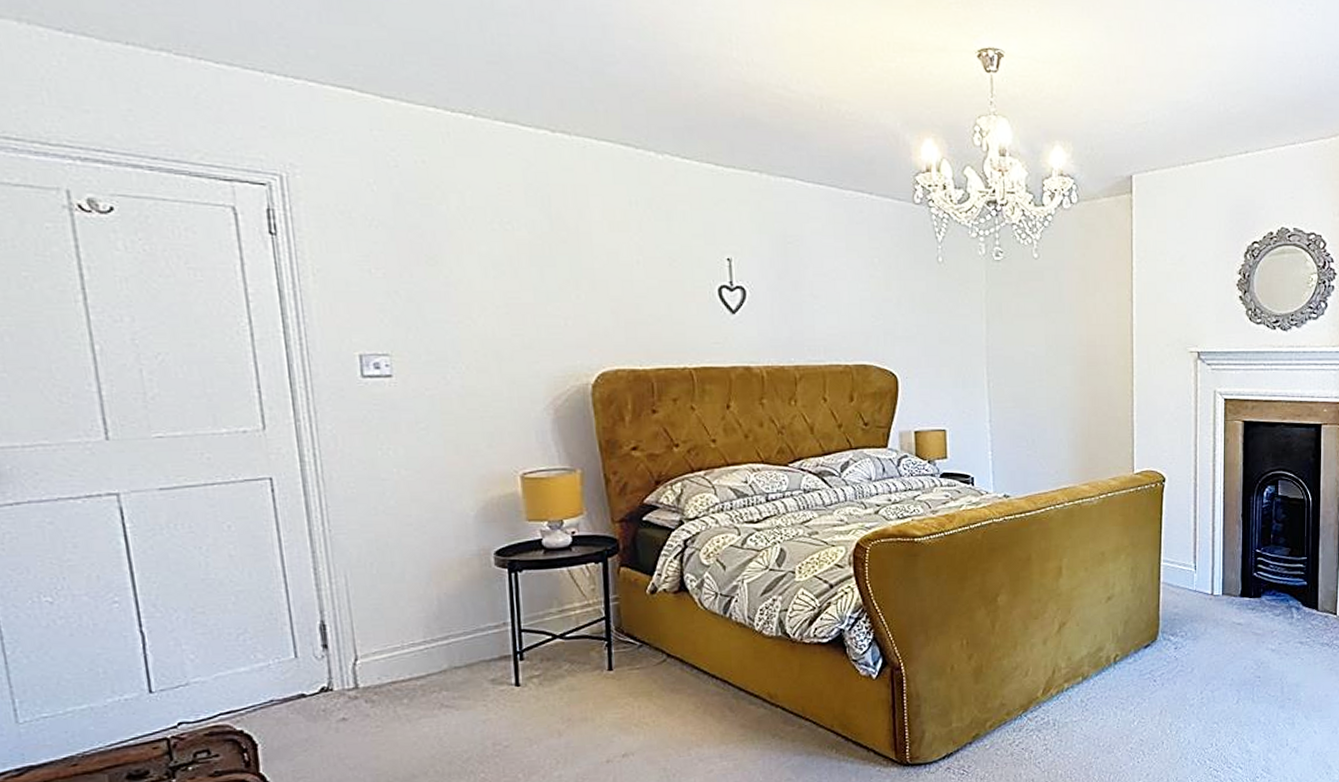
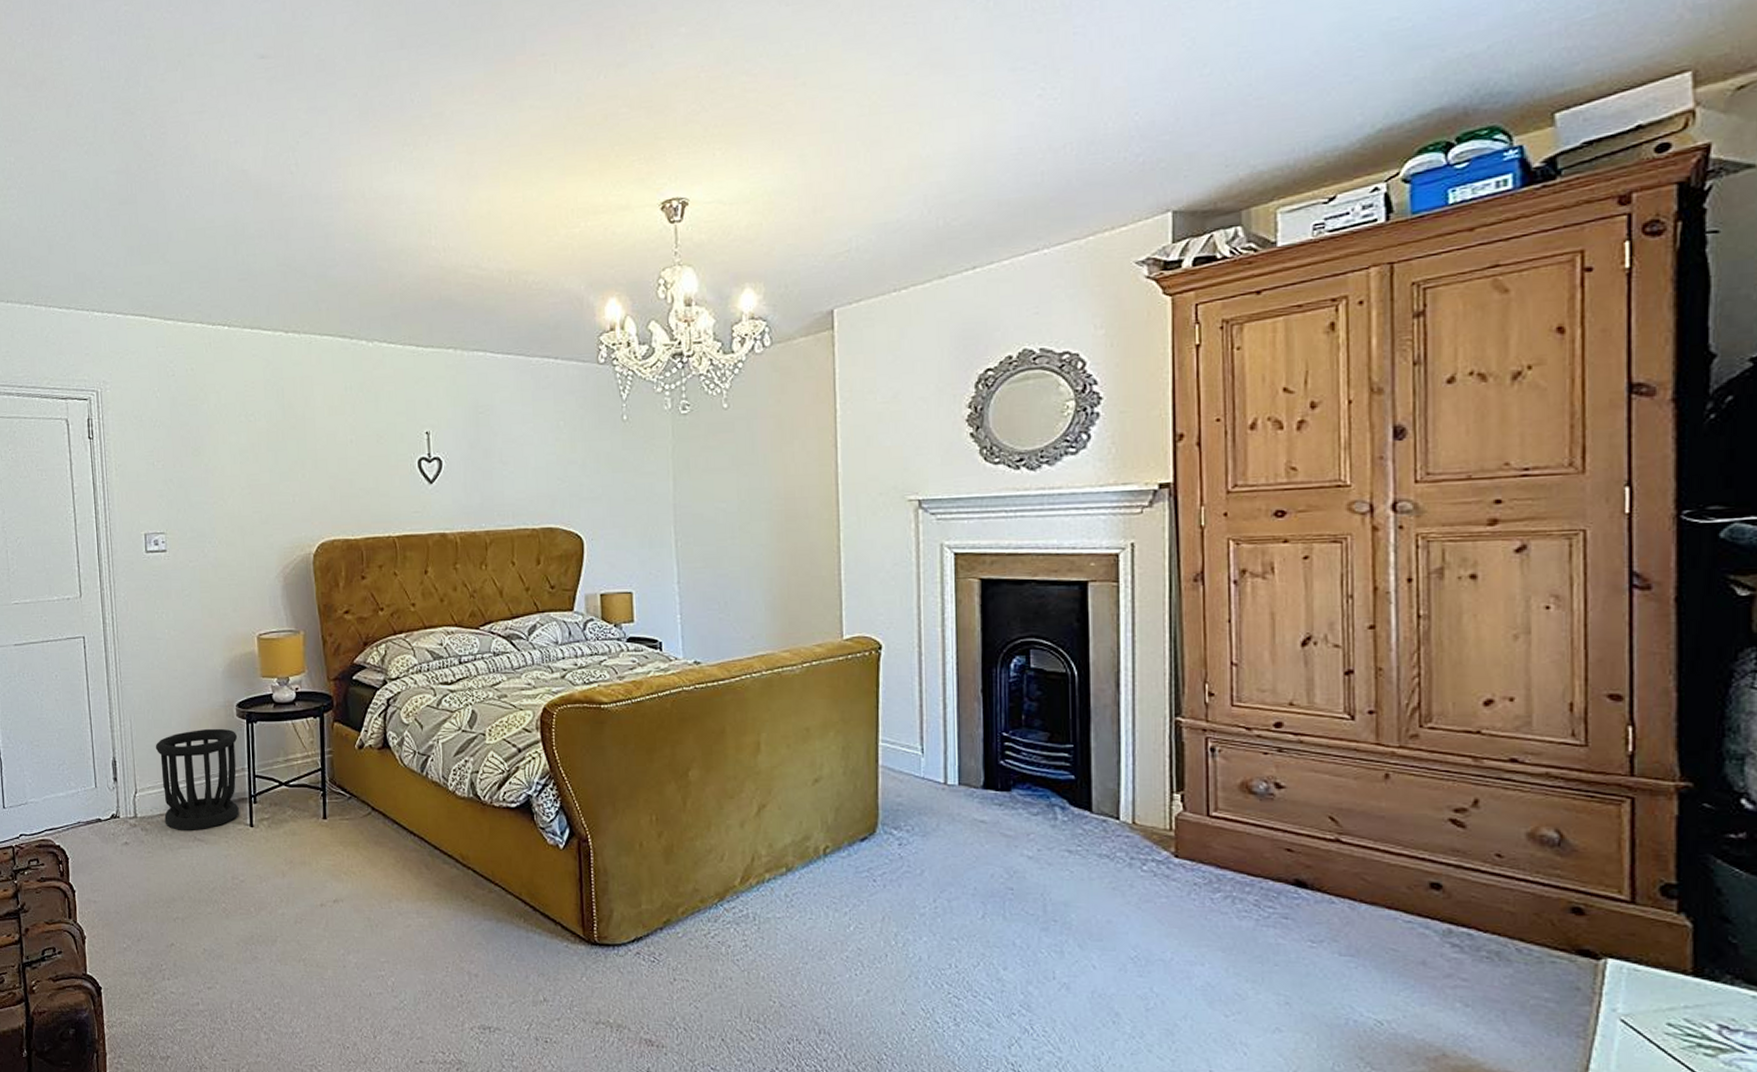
wastebasket: none [382,579,502,699] -> present [155,728,240,831]

